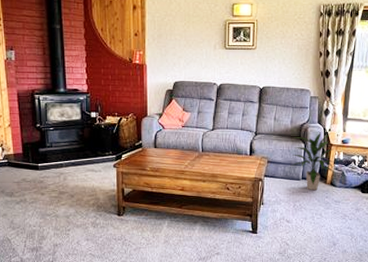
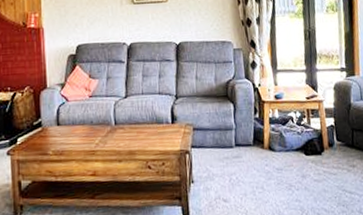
indoor plant: present [292,132,335,191] -> none [221,88,272,159]

